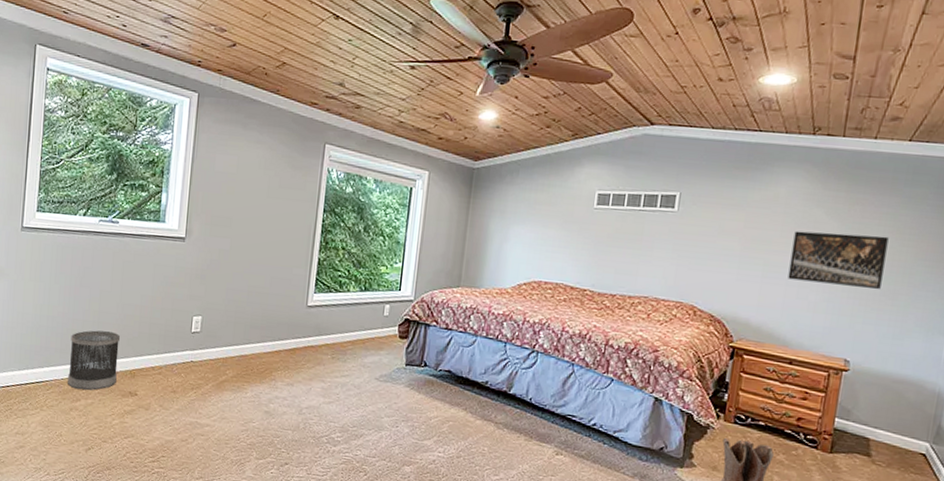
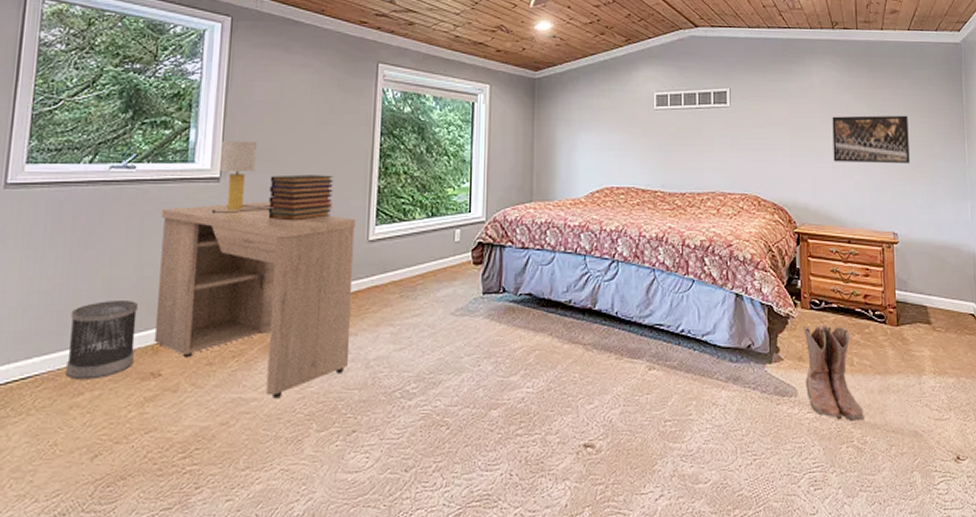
desk: none [131,259,298,428] -> present [154,201,357,399]
table lamp: none [177,206,225,271] -> present [211,141,270,213]
book stack: none [223,240,280,282] -> present [268,174,334,221]

